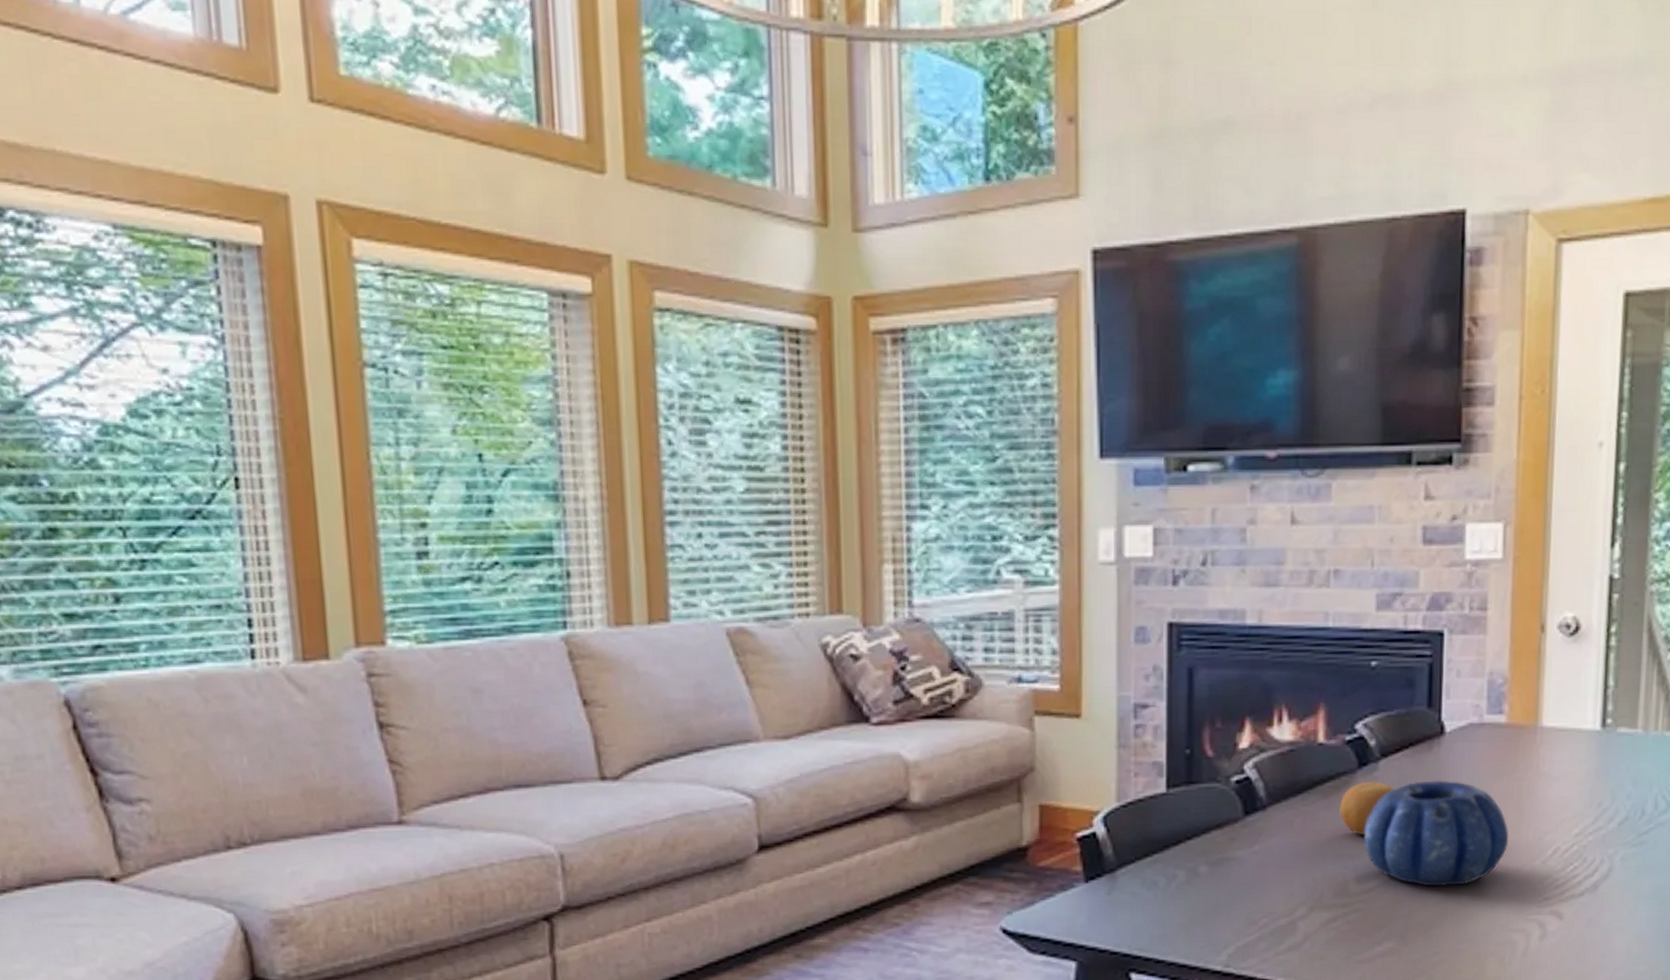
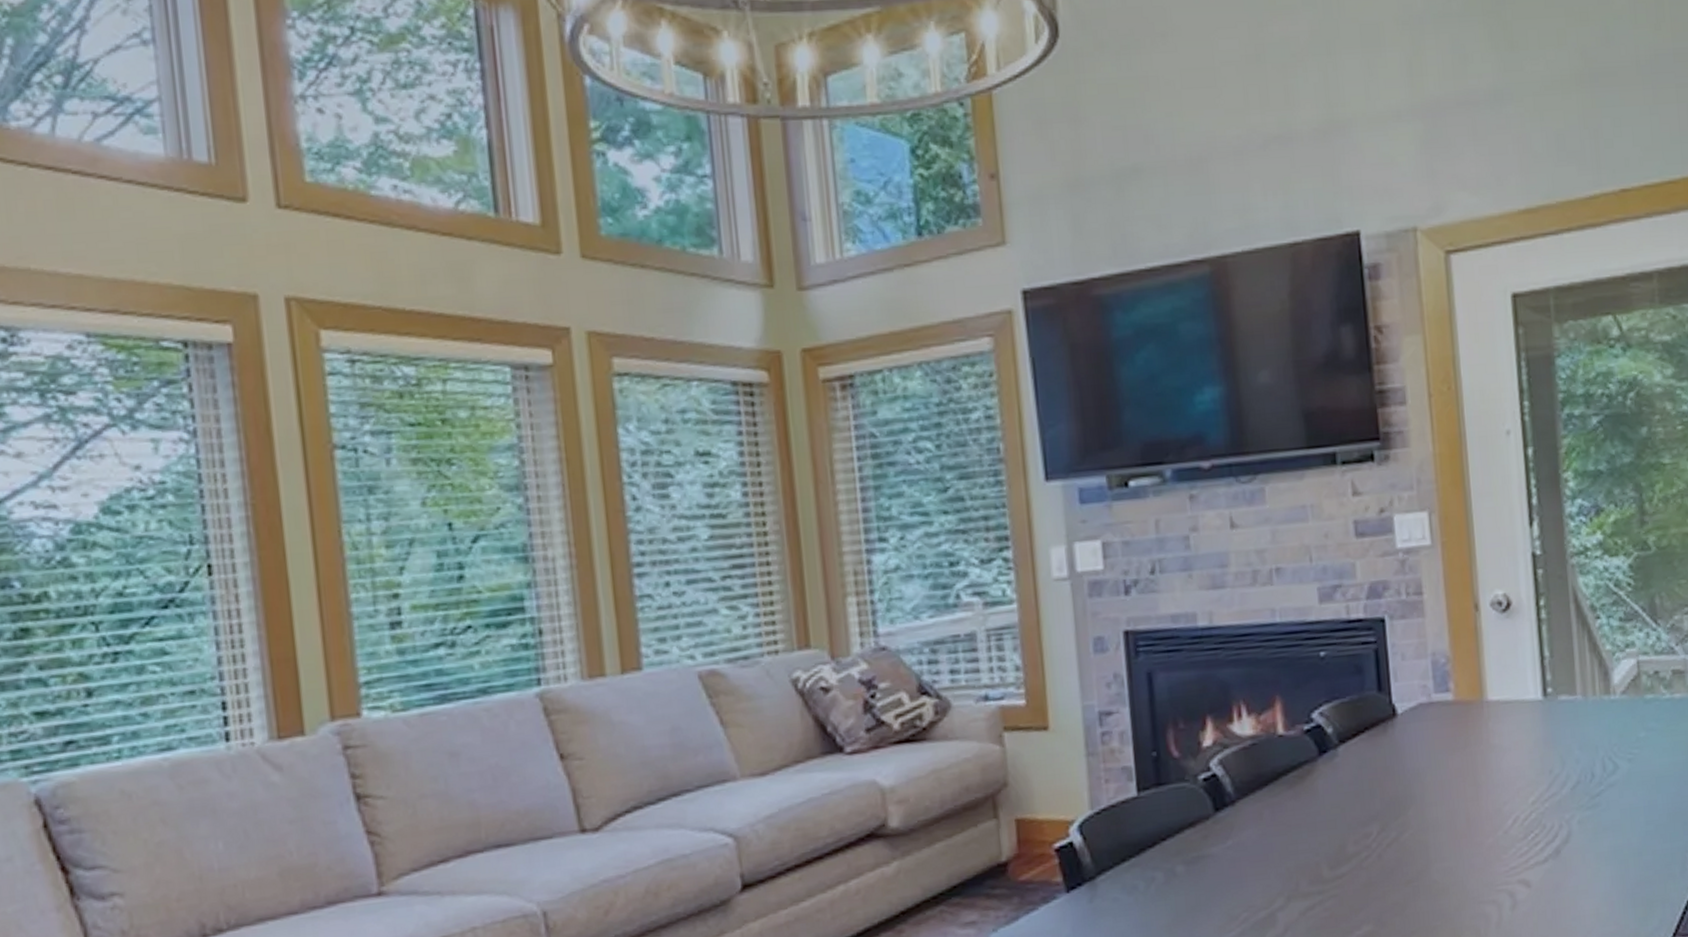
fruit: present [1340,781,1395,836] -> none [1305,767,1356,822]
decorative bowl: present [1364,780,1509,887] -> none [1331,760,1471,866]

